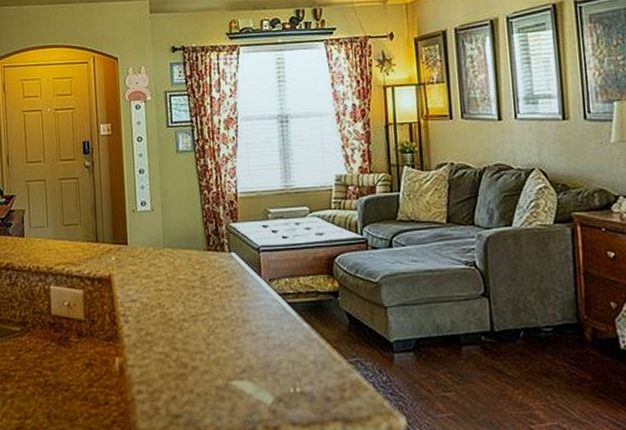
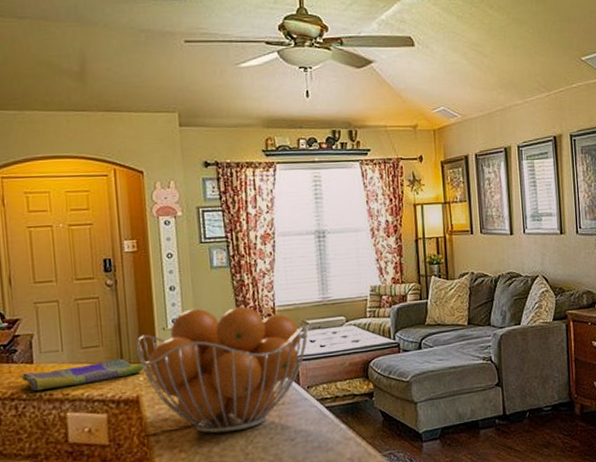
dish towel: none [13,237,115,264] -> present [19,358,144,392]
fruit basket: none [109,192,270,320] -> present [136,307,308,434]

